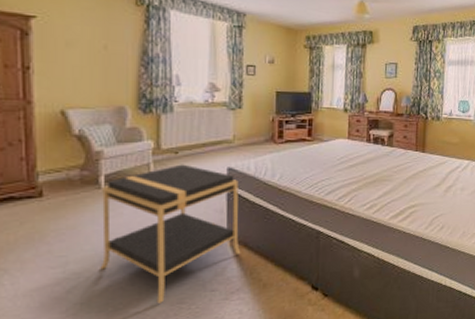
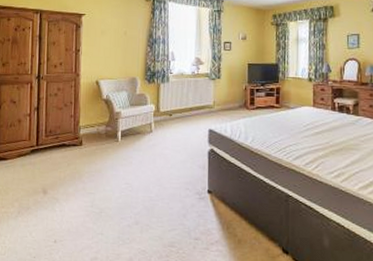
nightstand: present [100,164,241,304] -> none [115,124,220,244]

